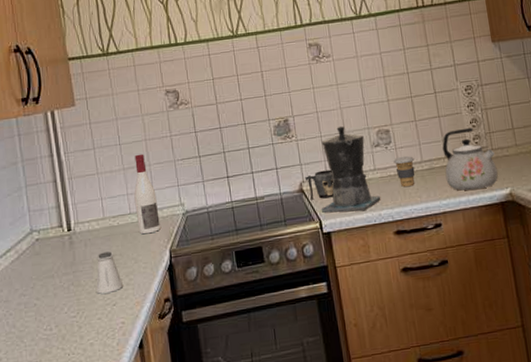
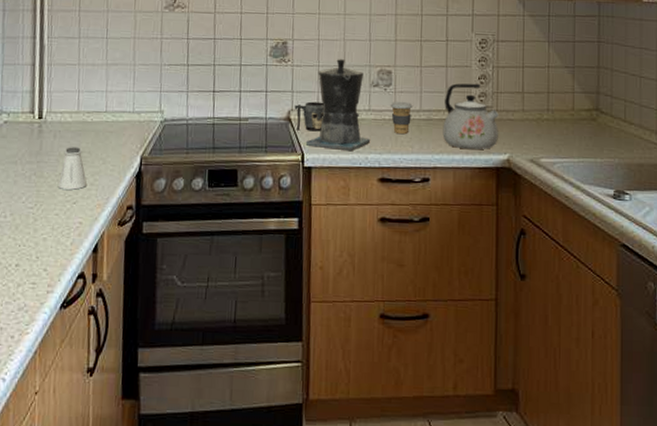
wine bottle: present [134,154,161,235] -> none [112,51,137,136]

